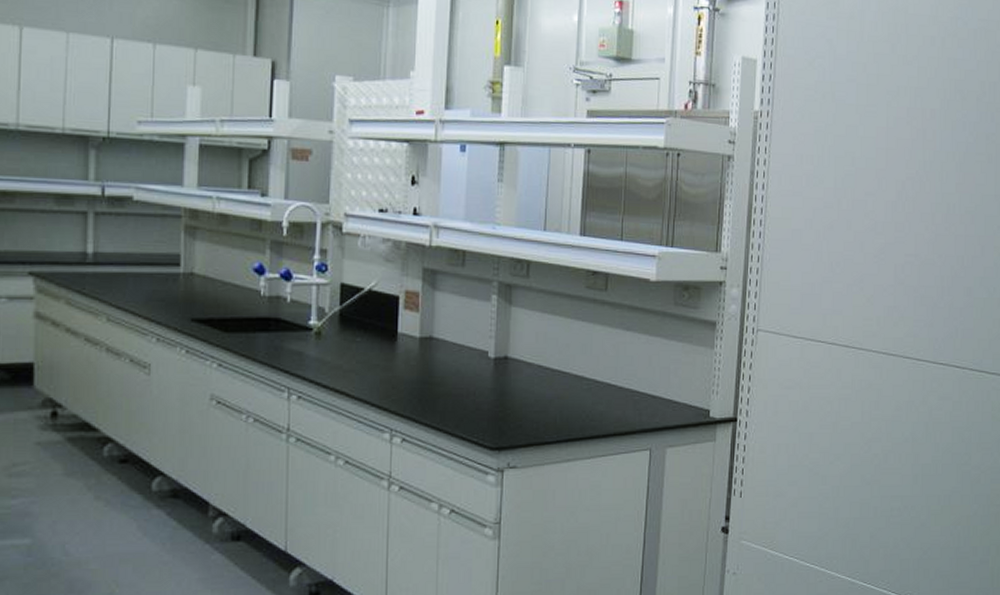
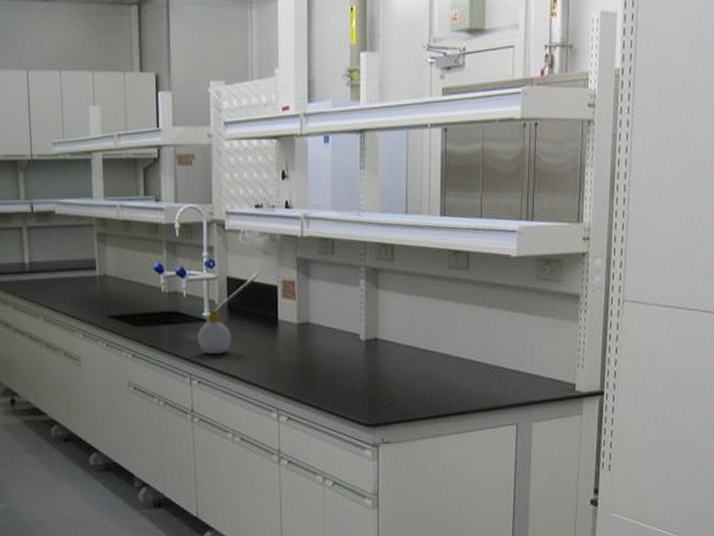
soap bottle: none [301,317,342,367] -> present [198,308,232,354]

